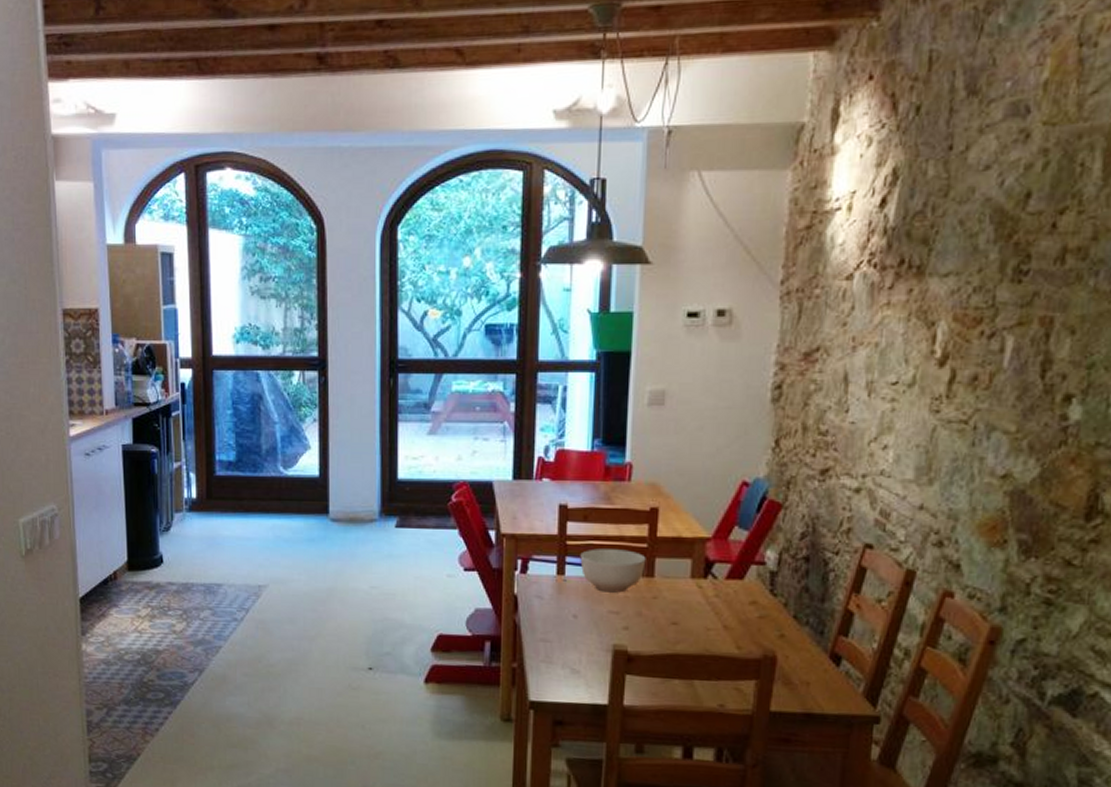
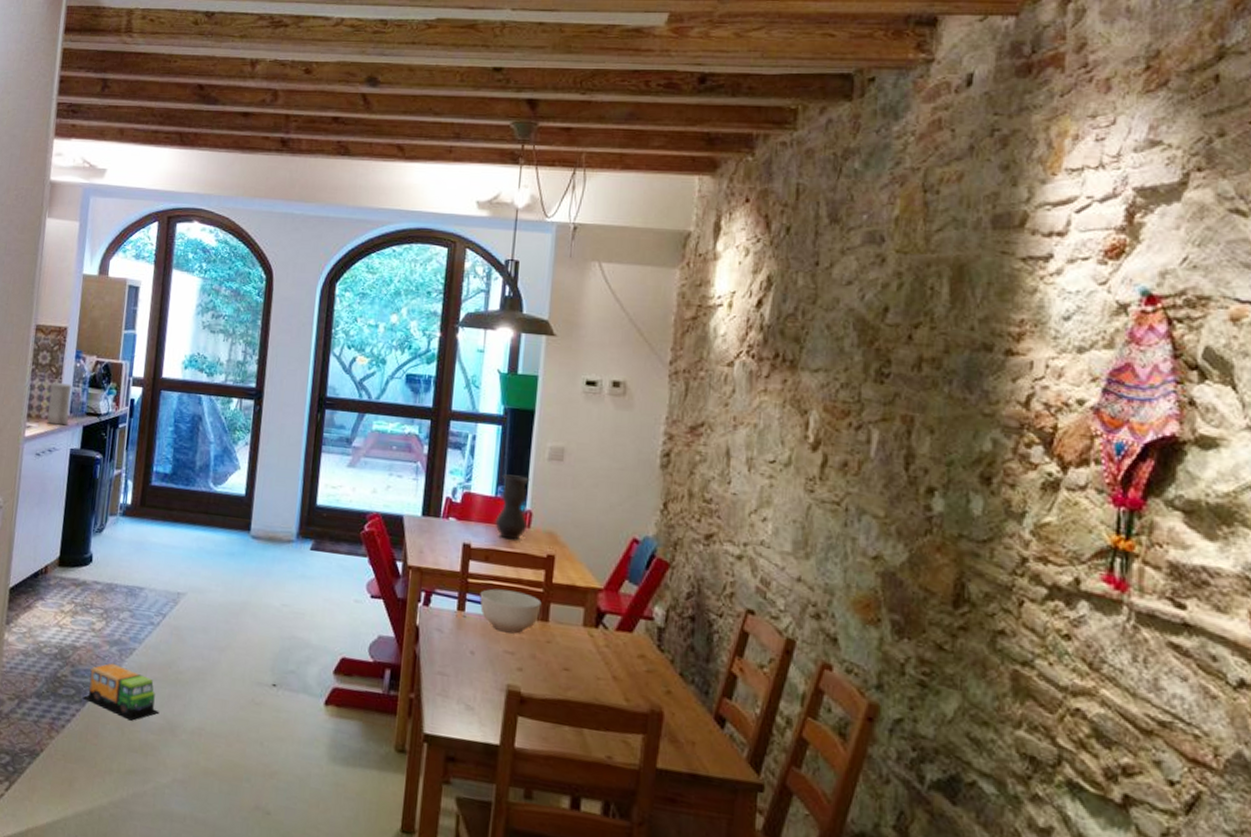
canister: none [90,372,116,420] -> present [47,381,72,426]
toy bus: none [173,663,255,718] -> present [82,663,160,721]
vase: none [591,426,629,496] -> present [493,474,530,540]

